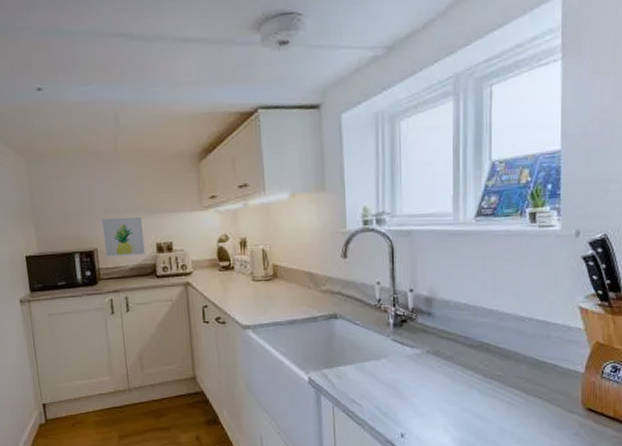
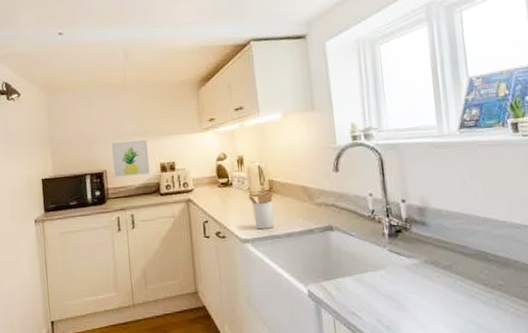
utensil holder: none [251,274,278,316] -> present [248,188,274,230]

